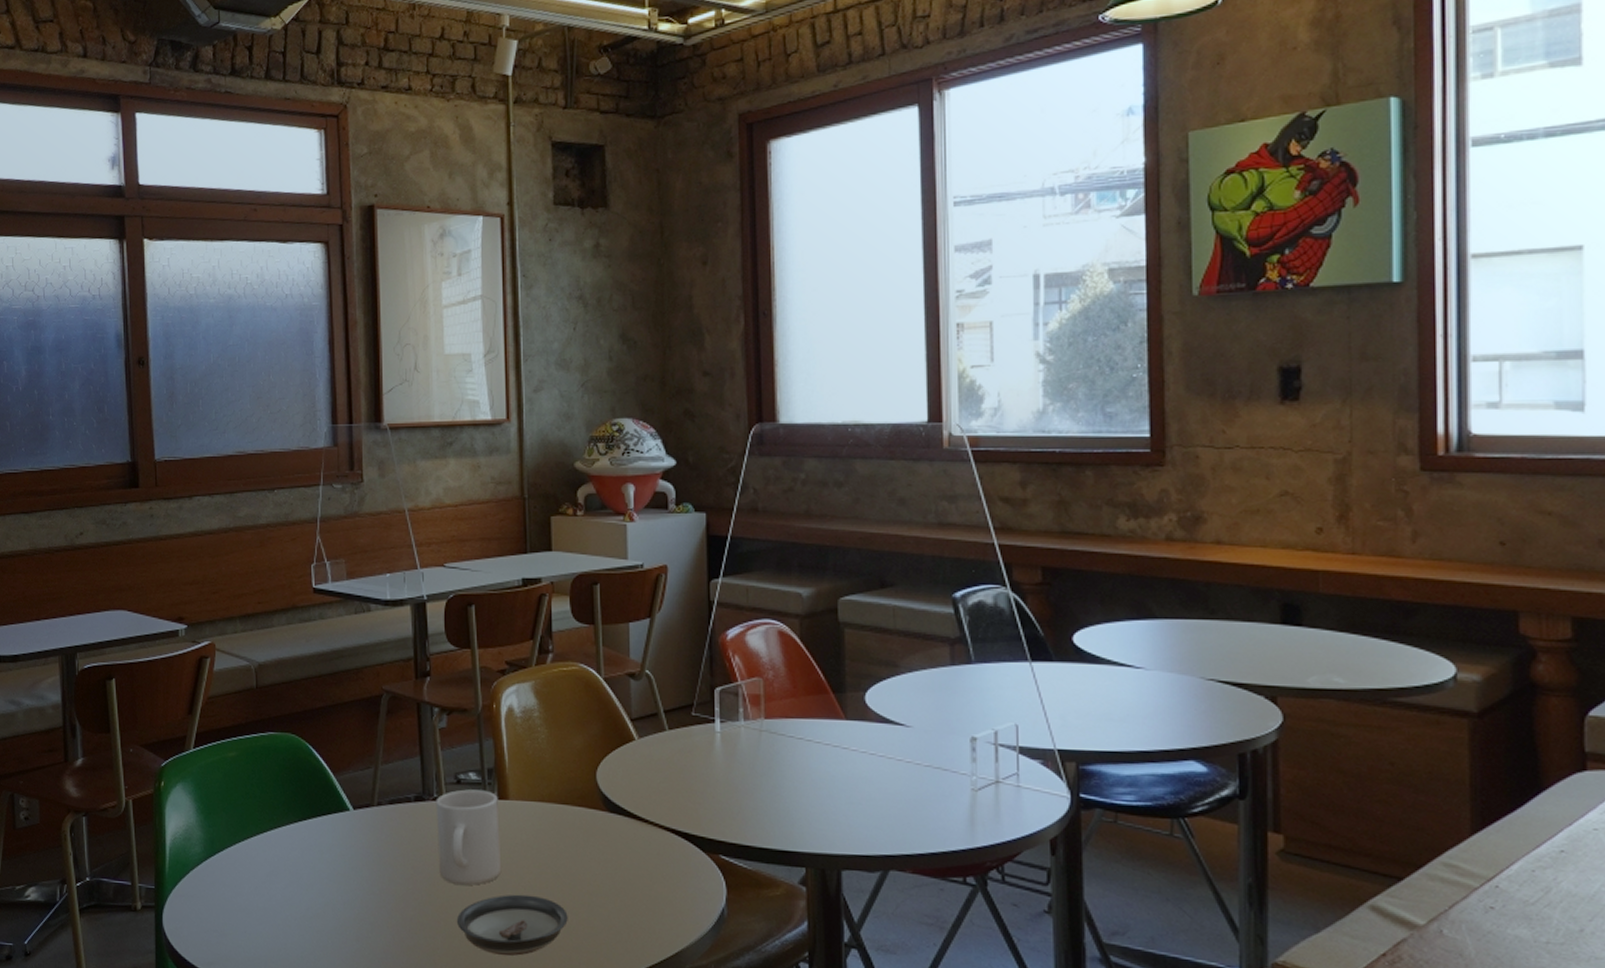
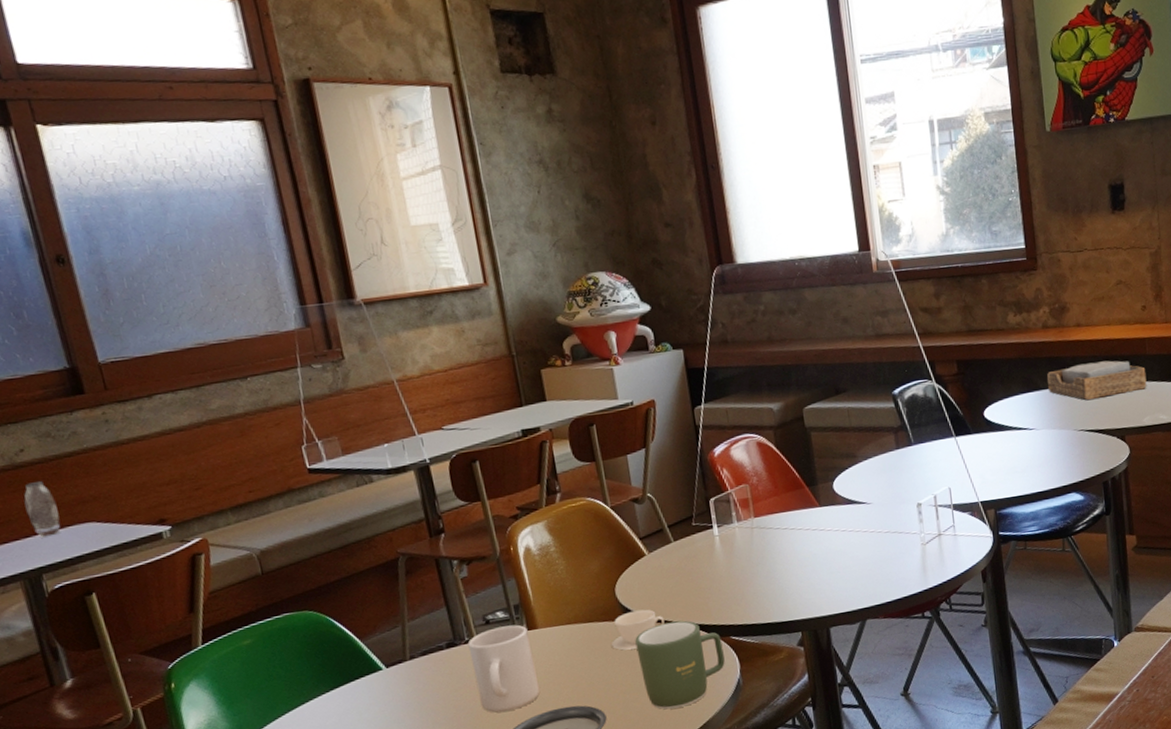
vase: none [75,565,99,618] -> present [23,481,61,538]
teacup: none [583,801,646,845] -> present [611,609,665,650]
mug: none [611,822,709,927] -> present [635,620,725,710]
napkin holder: none [1166,593,1317,642] -> present [1046,360,1147,401]

